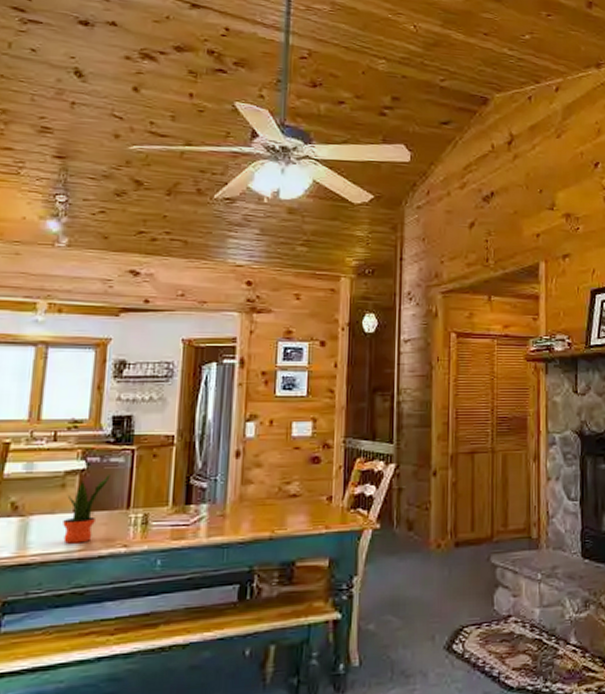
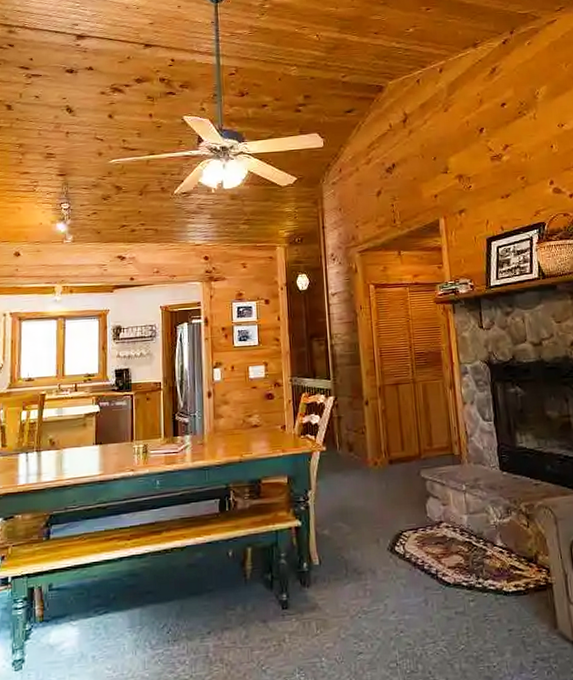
potted plant: present [63,473,111,544] -> none [87,414,117,470]

